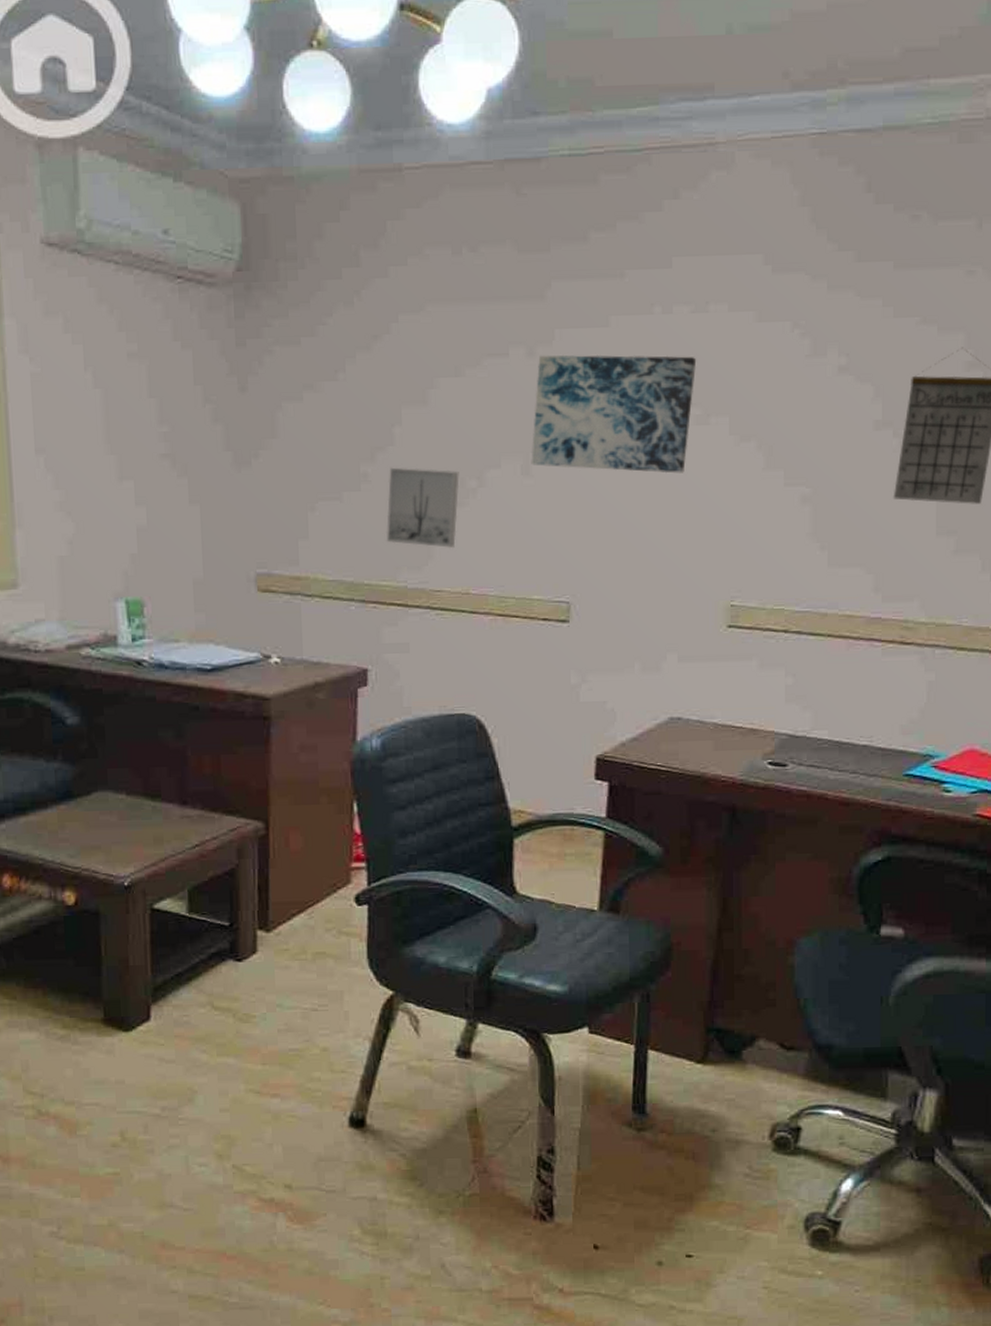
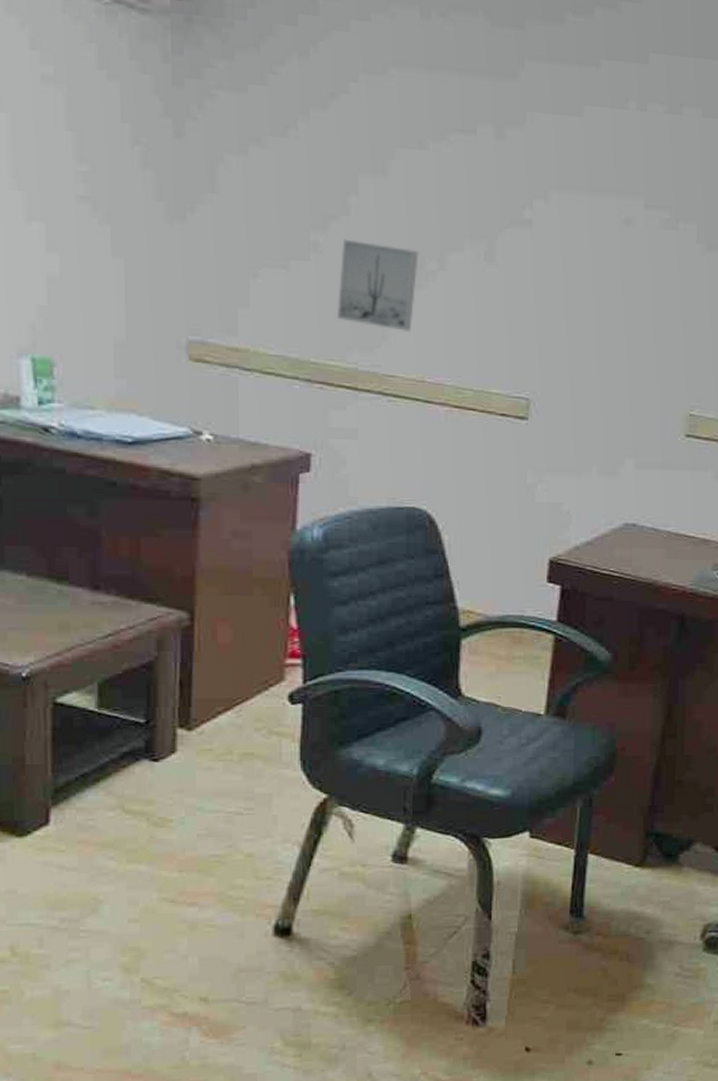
wall art: present [531,354,697,474] -> none [495,137,669,277]

